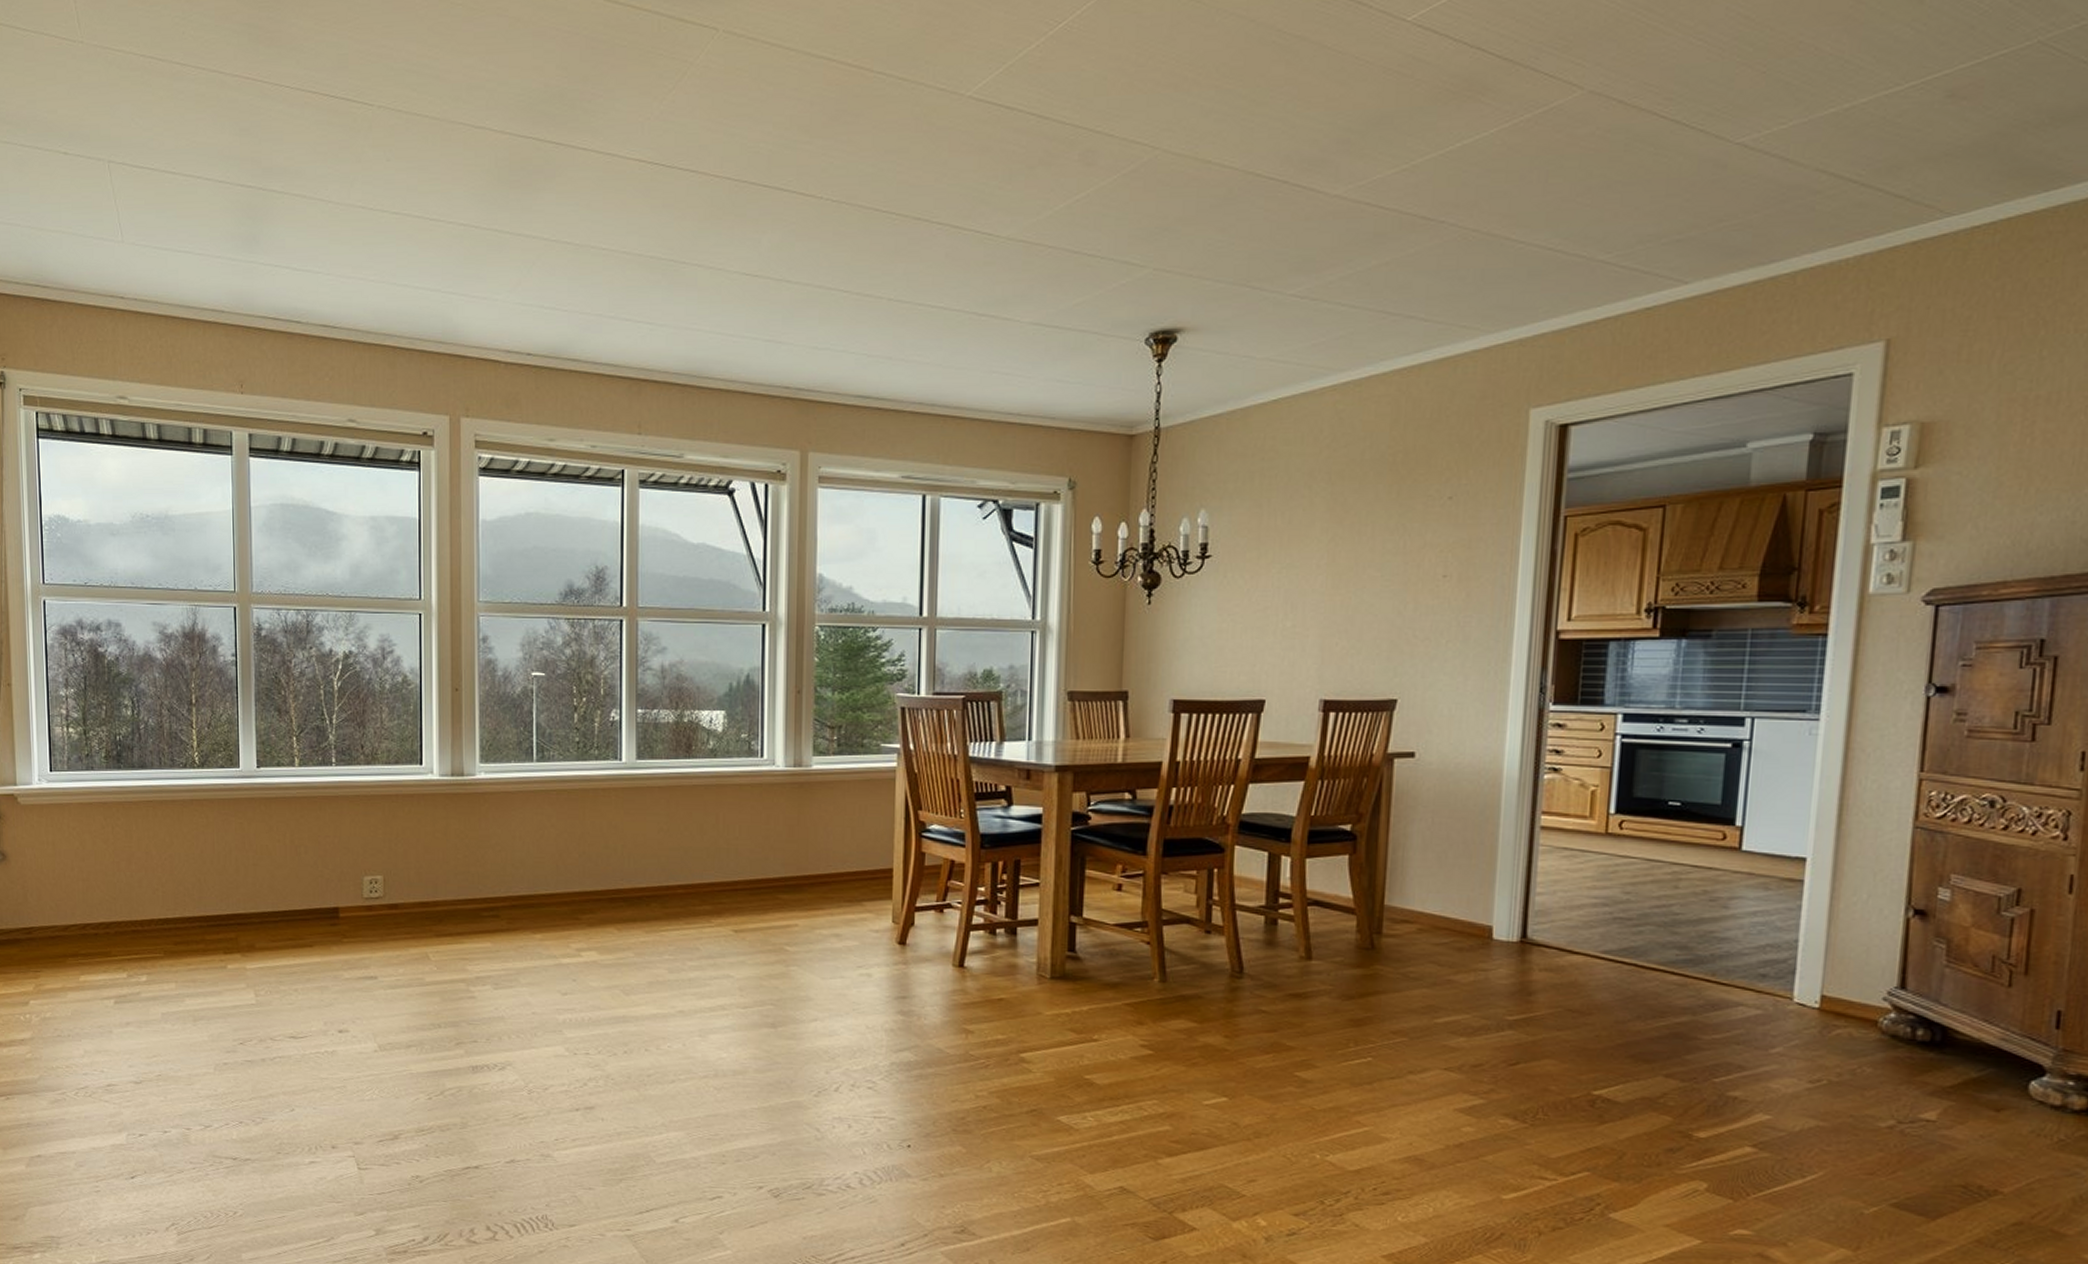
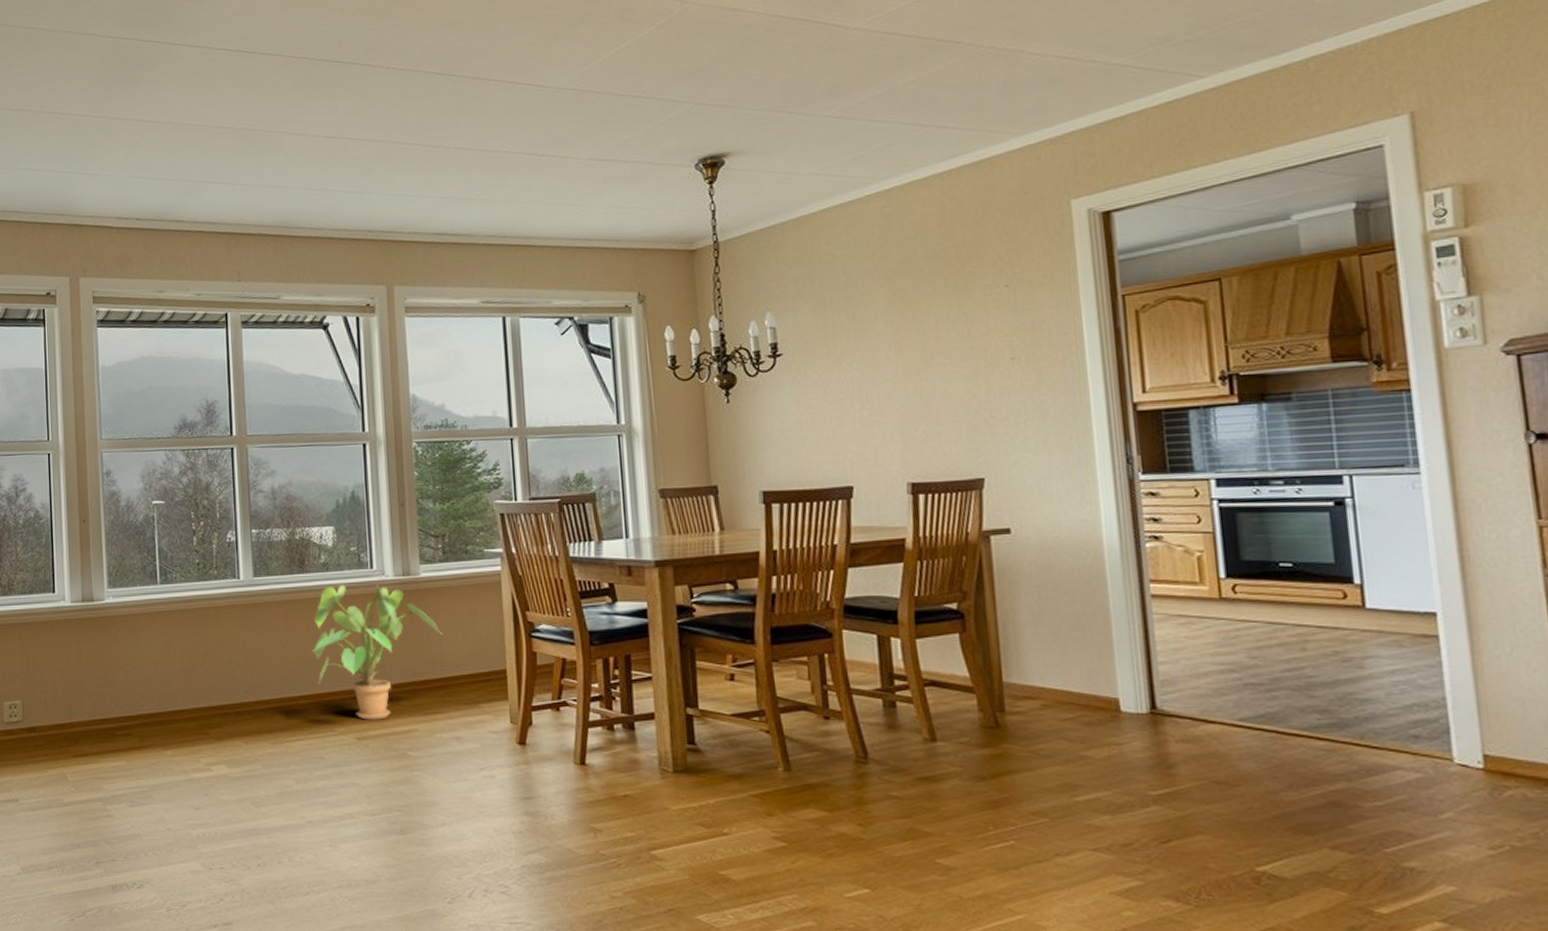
house plant: none [695,772,830,913] -> present [313,584,442,720]

